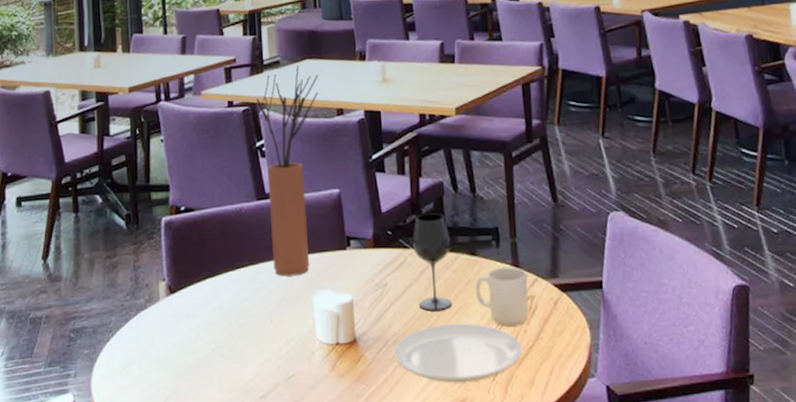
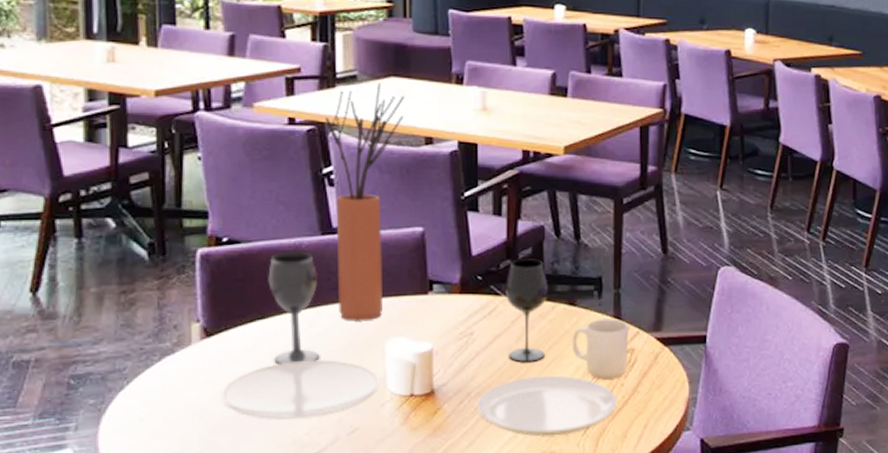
plate: none [183,312,310,367] -> present [222,360,380,419]
wine glass: none [216,216,260,317] -> present [268,252,320,365]

